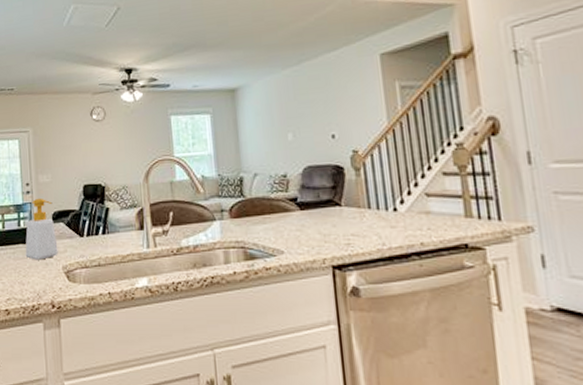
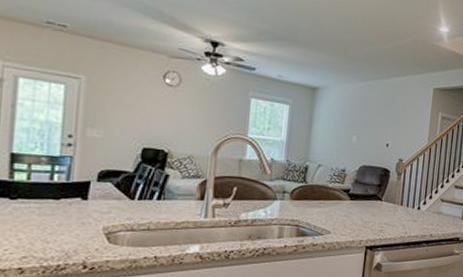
soap bottle: present [25,198,58,260] -> none [55,152,101,219]

